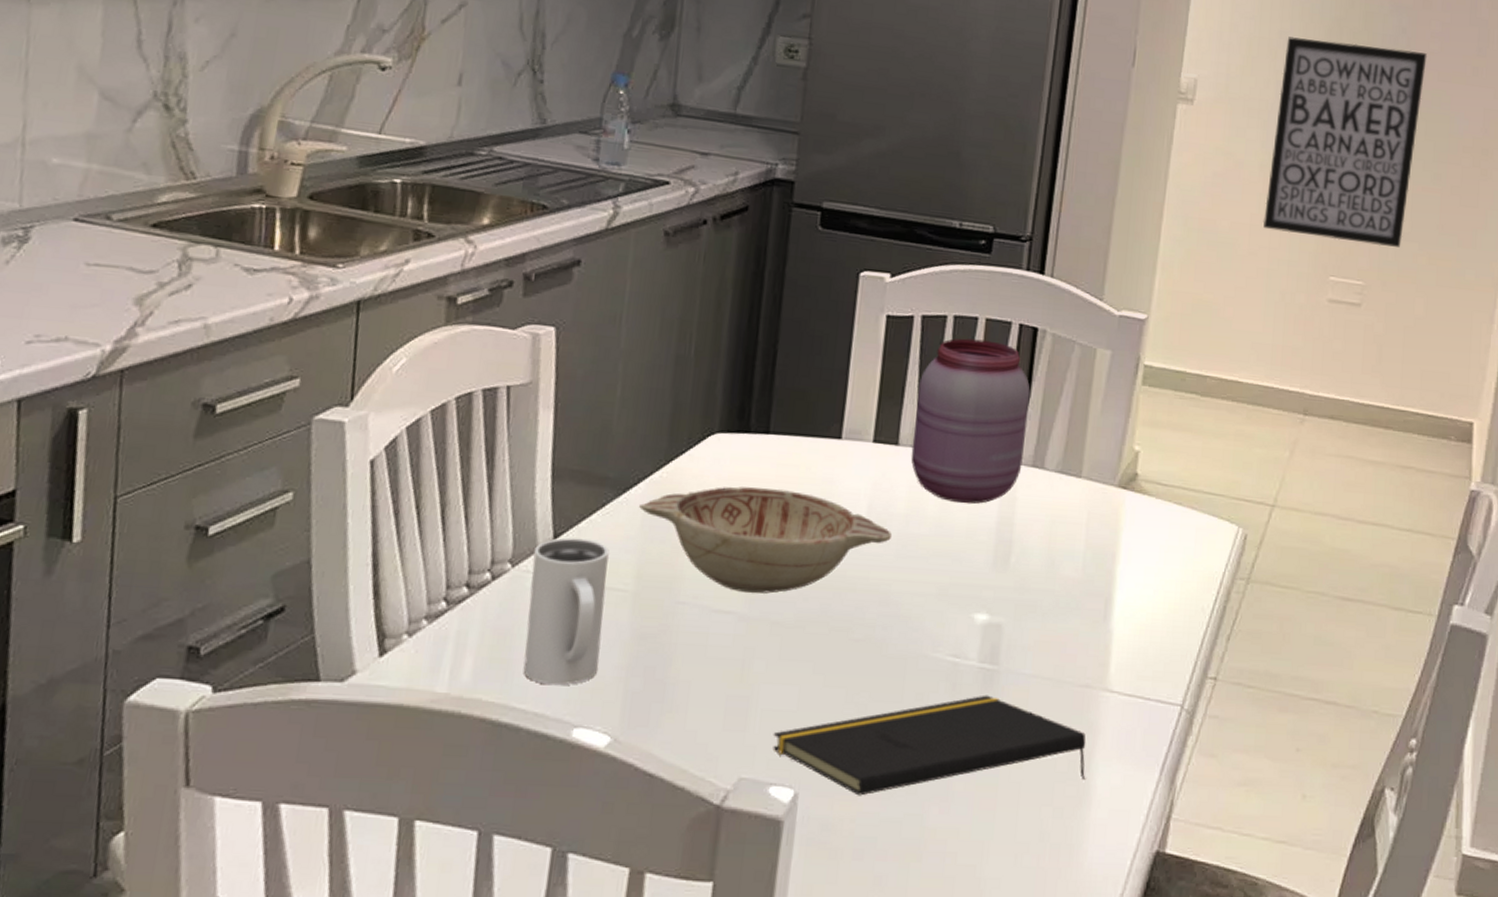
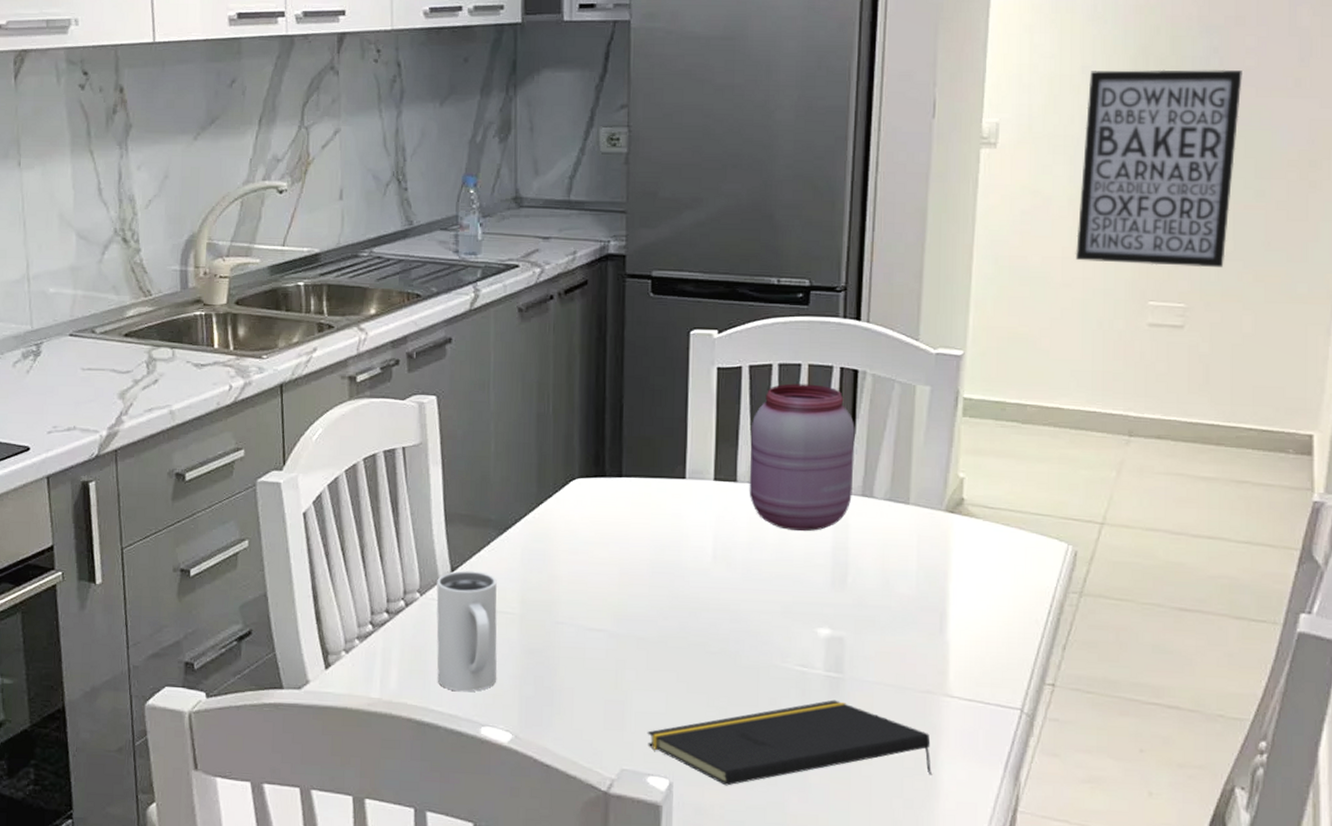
decorative bowl: present [639,486,893,594] -> none [518,523,738,615]

